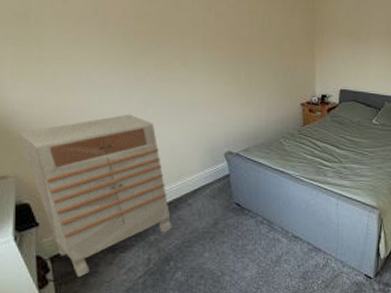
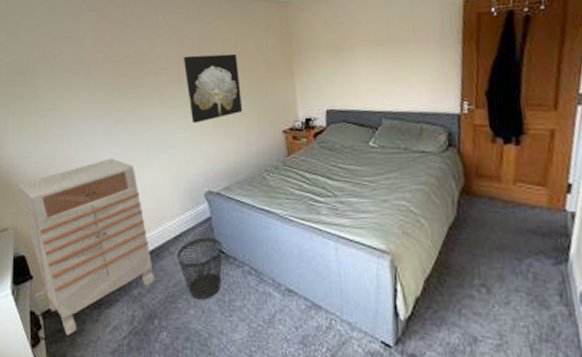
wastebasket: none [194,192,238,245] -> present [177,237,223,300]
wall art: none [210,23,266,89] -> present [184,53,243,124]

